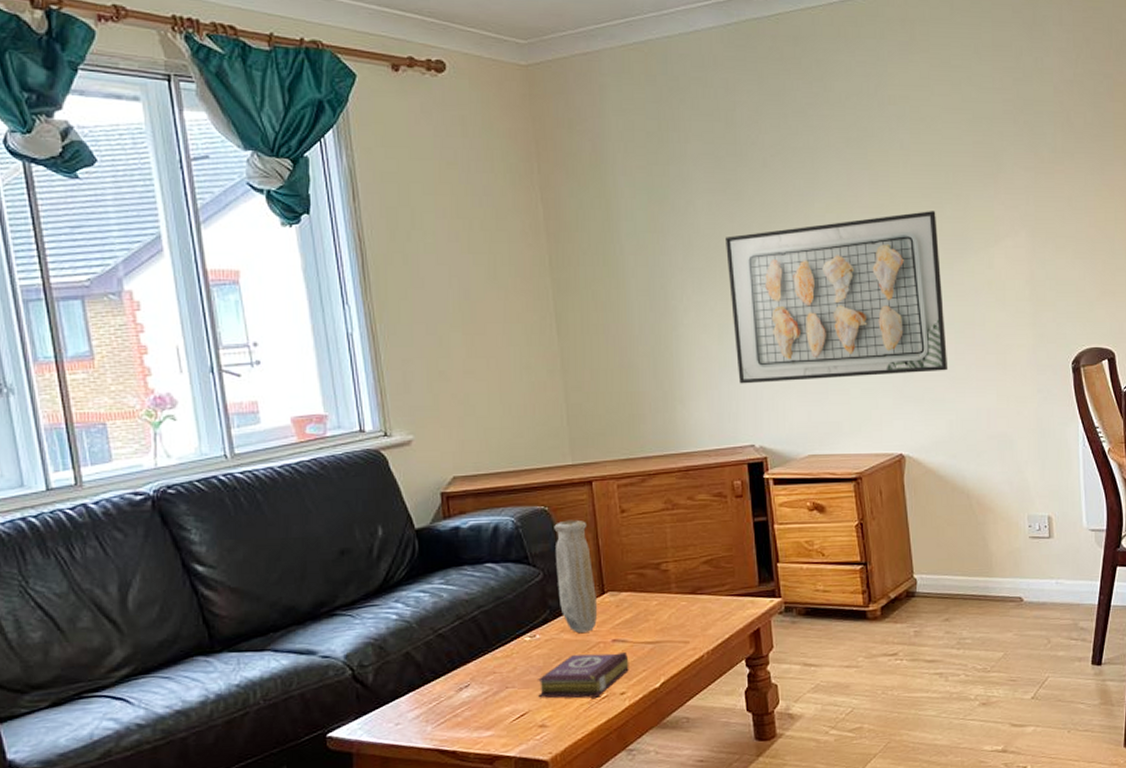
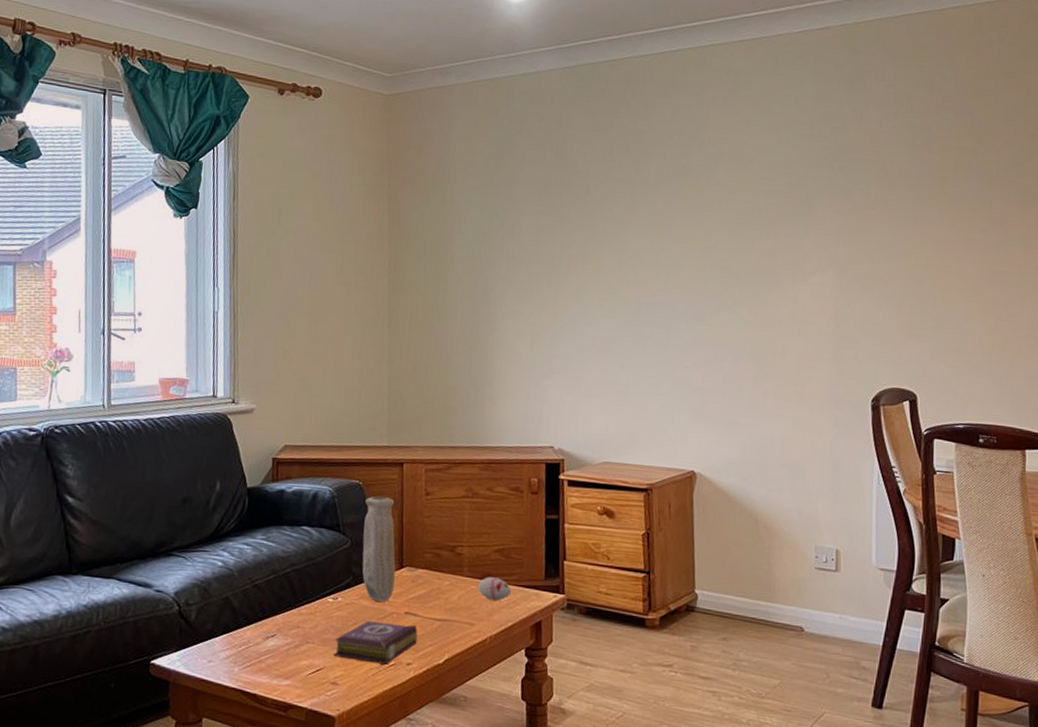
decorative egg: none [689,590,725,615] -> present [478,577,512,601]
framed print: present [726,211,949,384] -> none [545,244,746,396]

